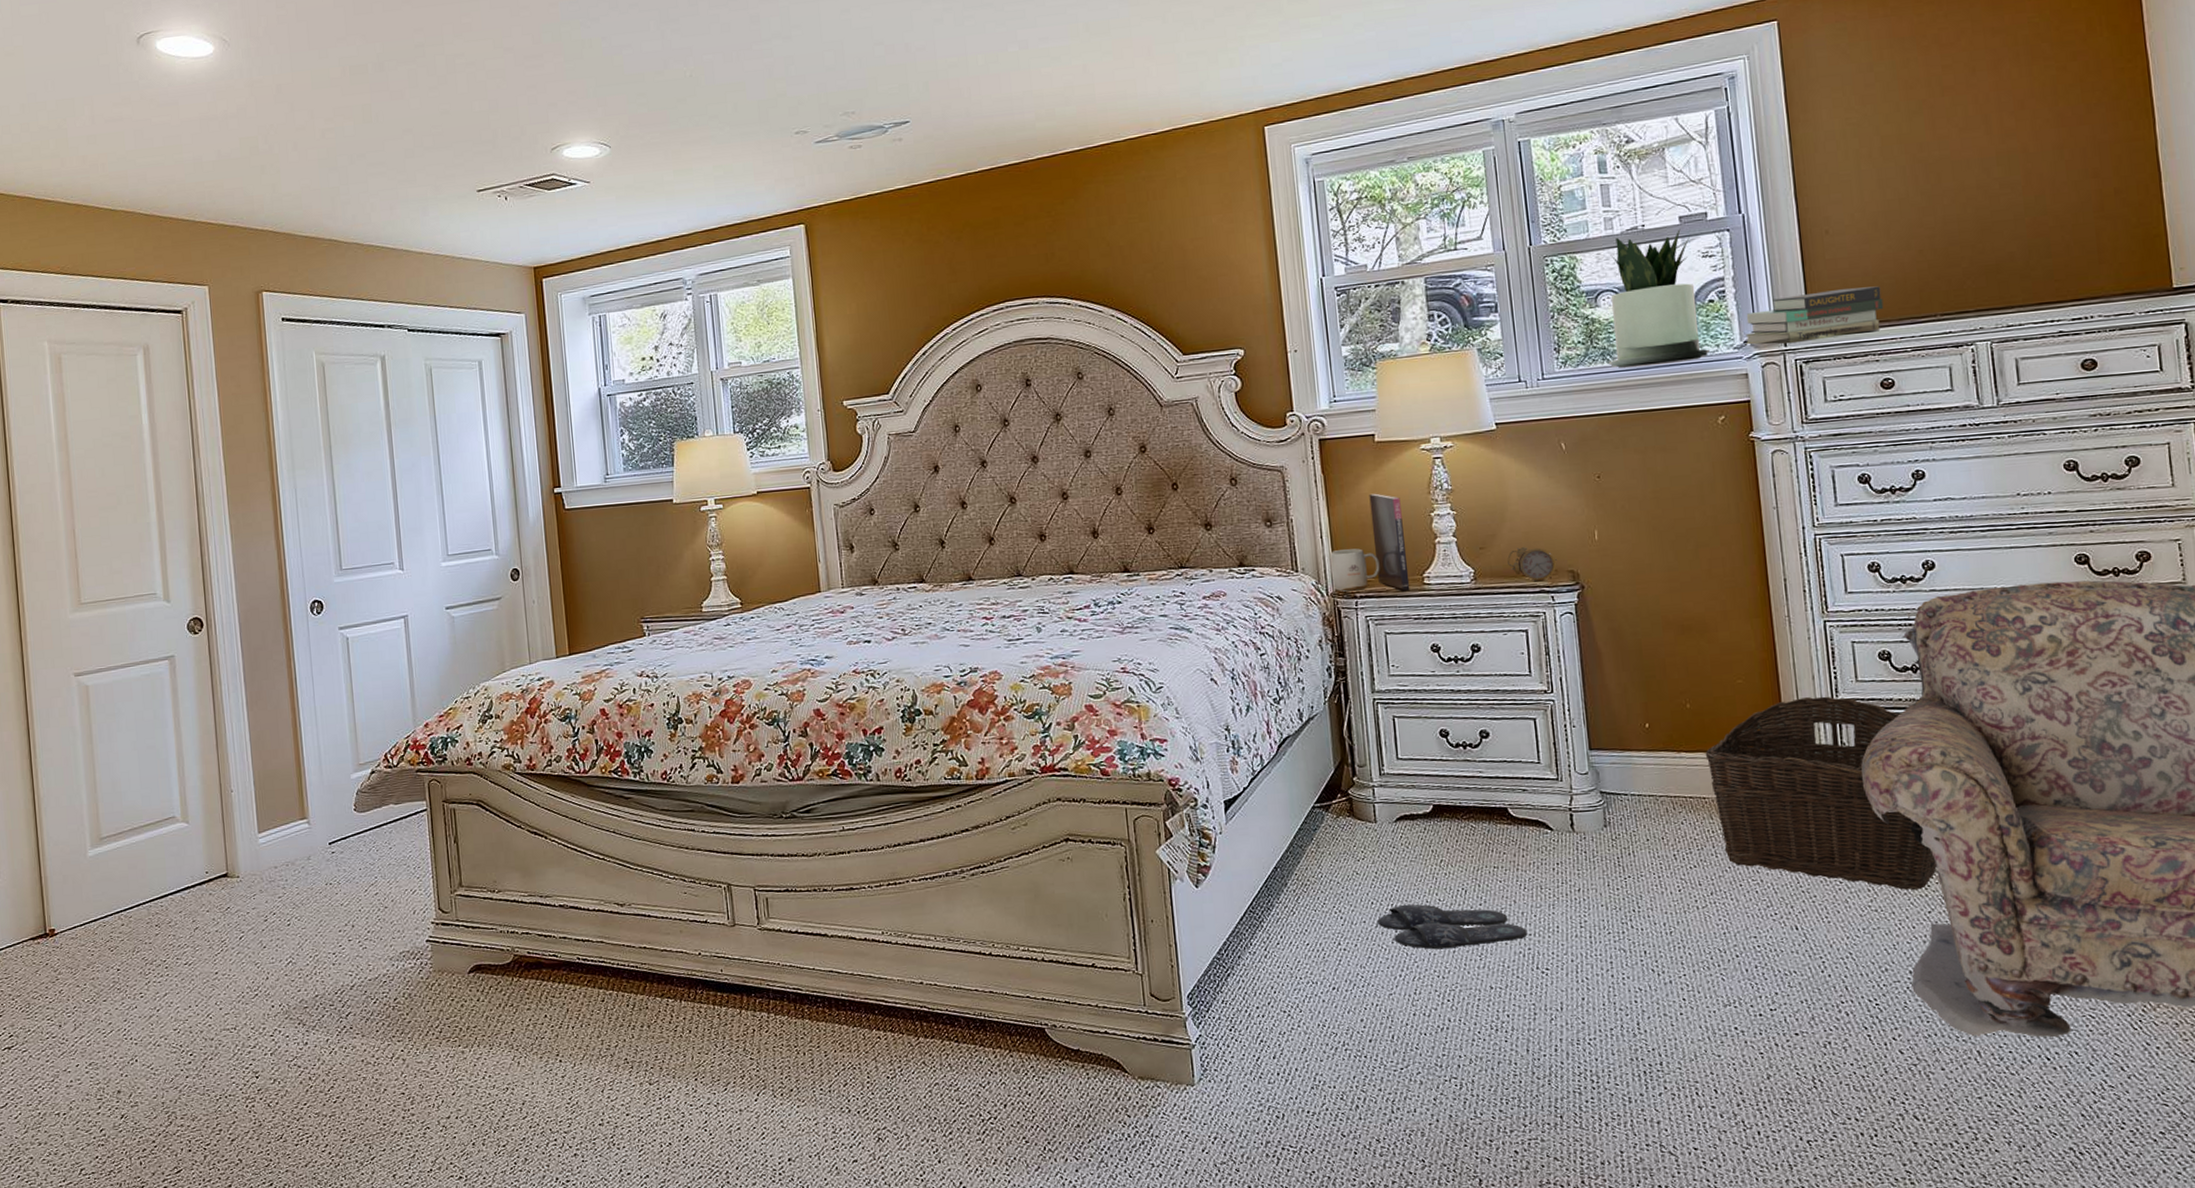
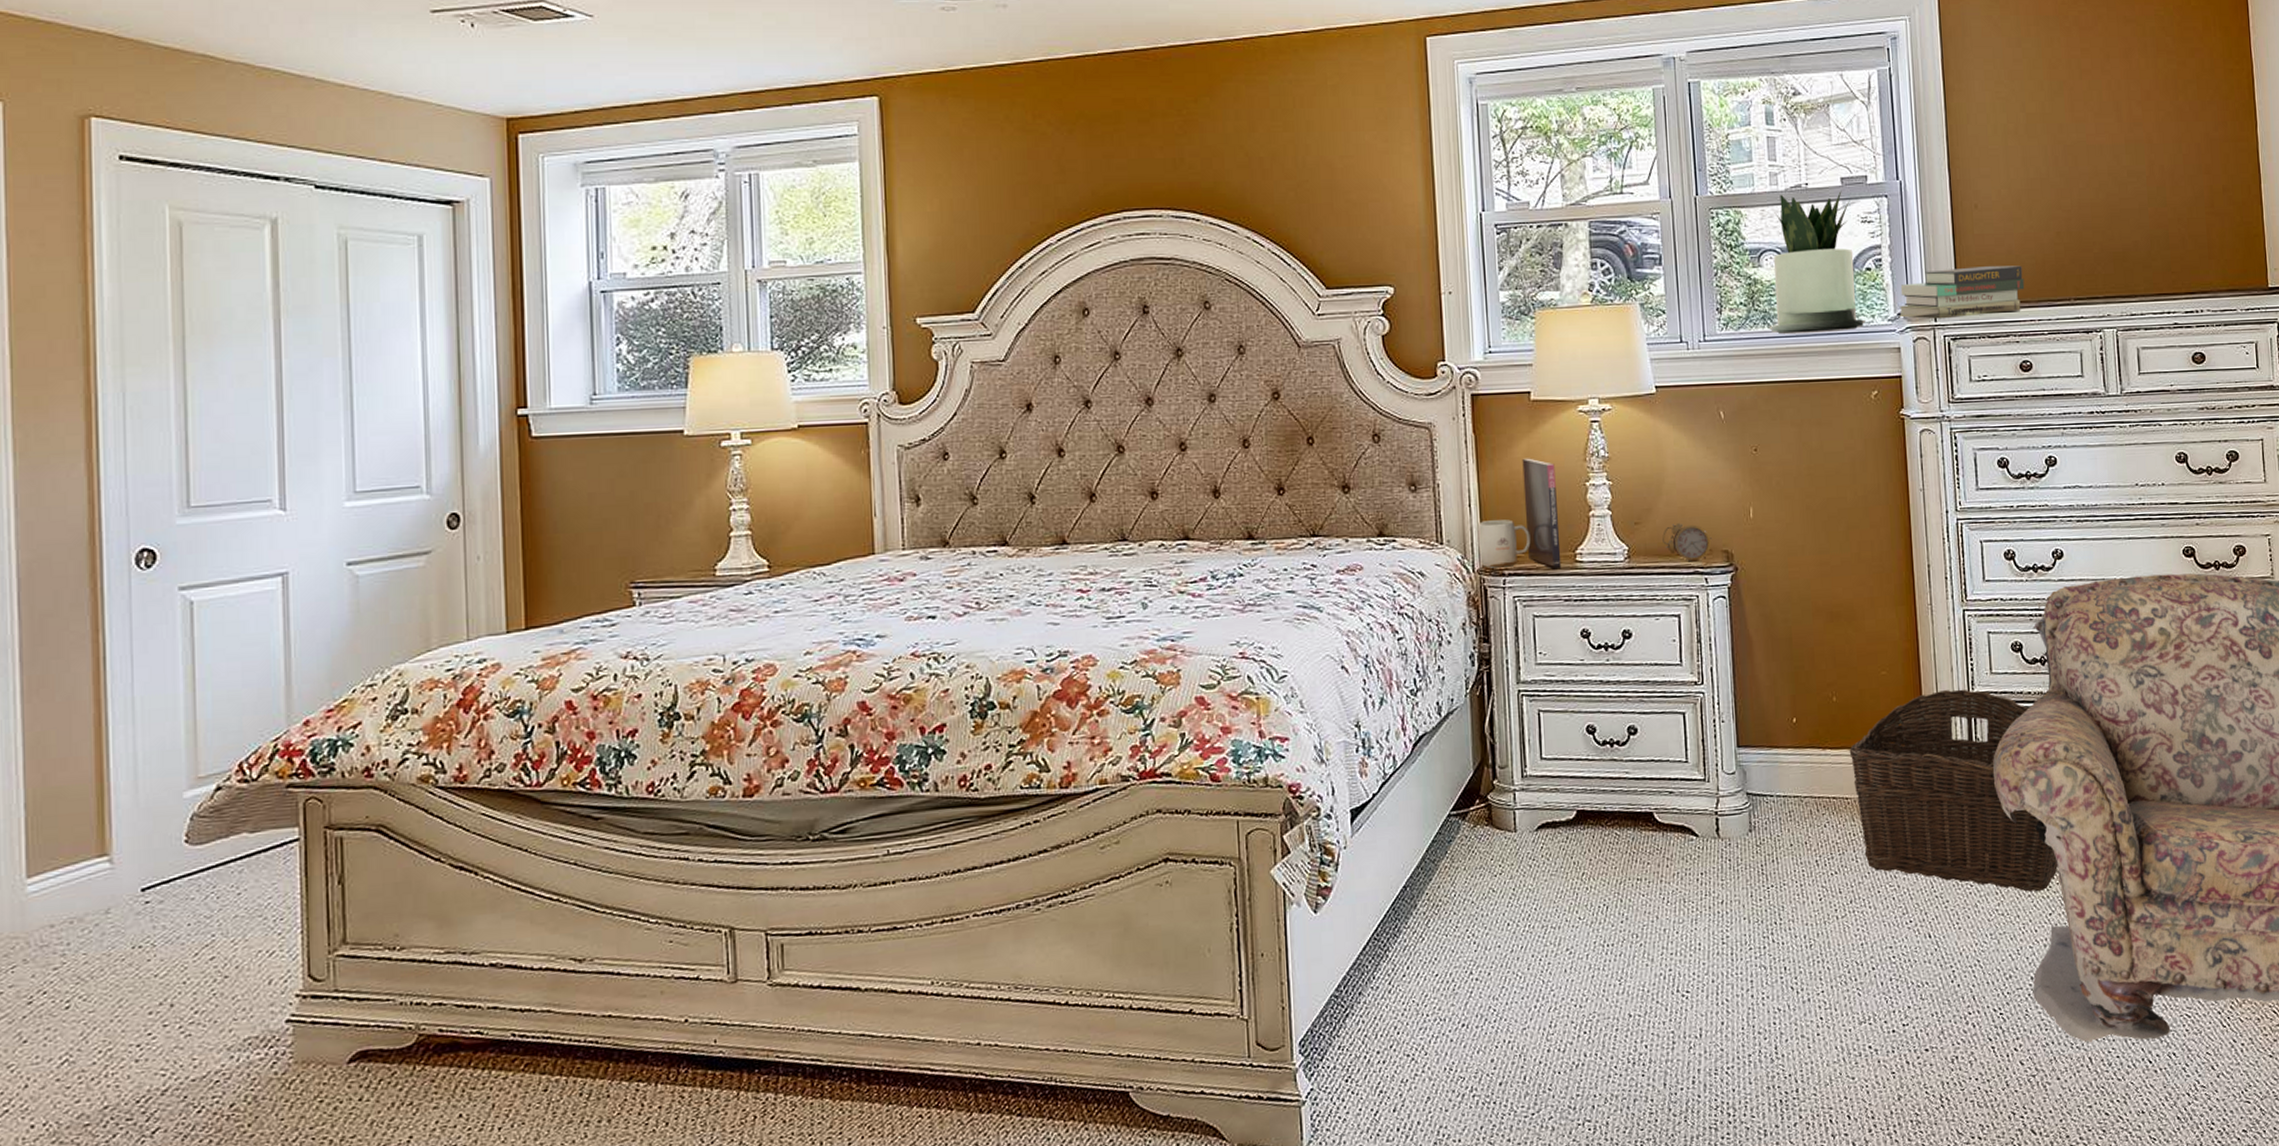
slippers: present [1377,904,1528,949] -> none [1513,923,1669,975]

